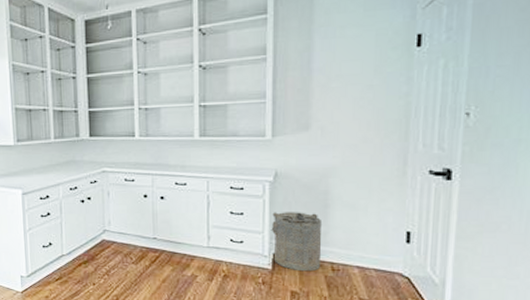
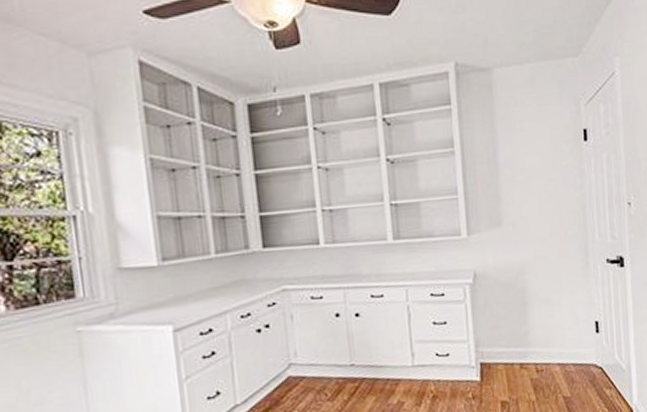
laundry hamper: present [271,212,323,272] -> none [475,313,526,378]

